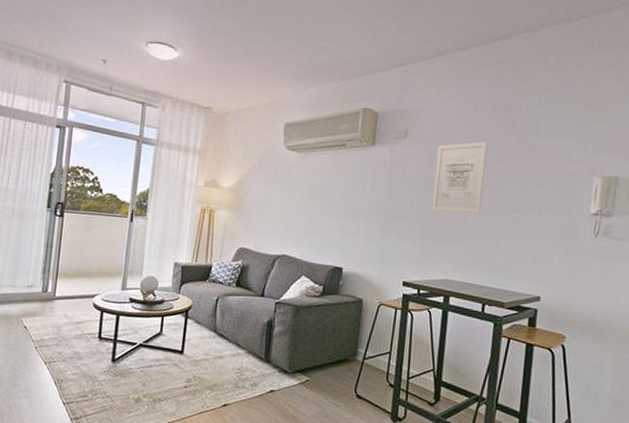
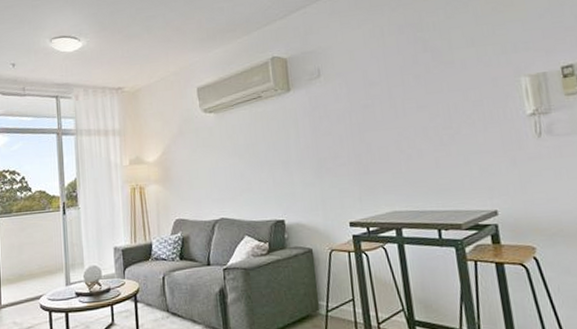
wall art: present [431,141,488,213] -> none [353,64,413,145]

